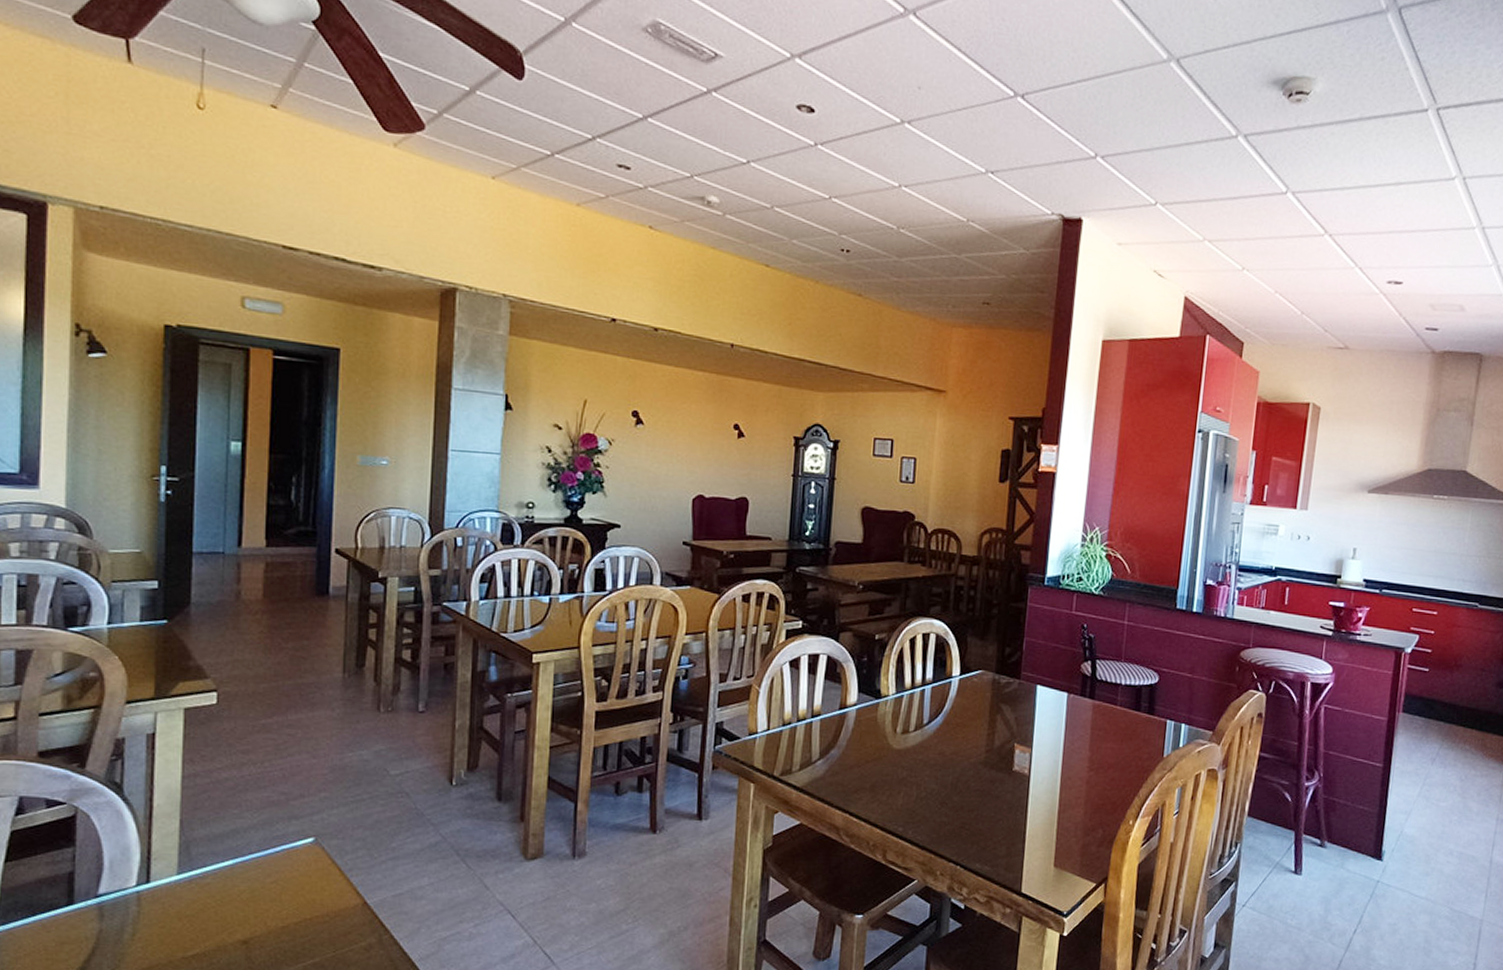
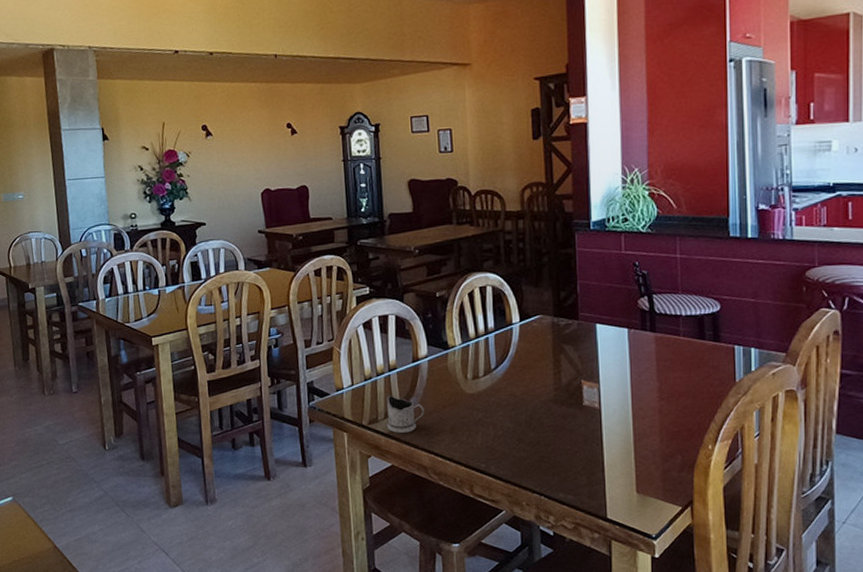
tea glass holder: none [801,745,845,788] -> present [387,396,424,433]

